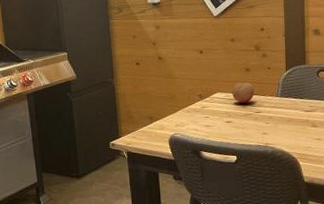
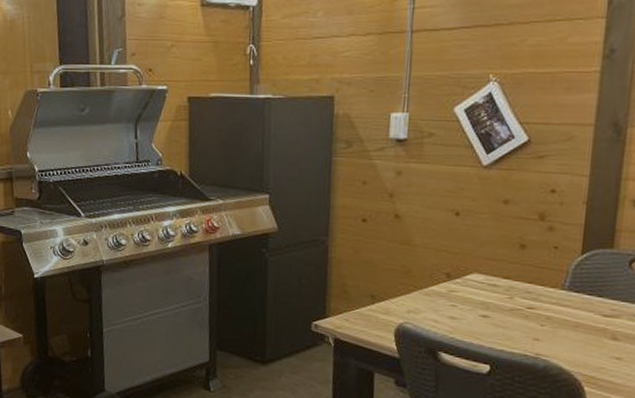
fruit: present [232,82,254,104] -> none [495,263,530,293]

